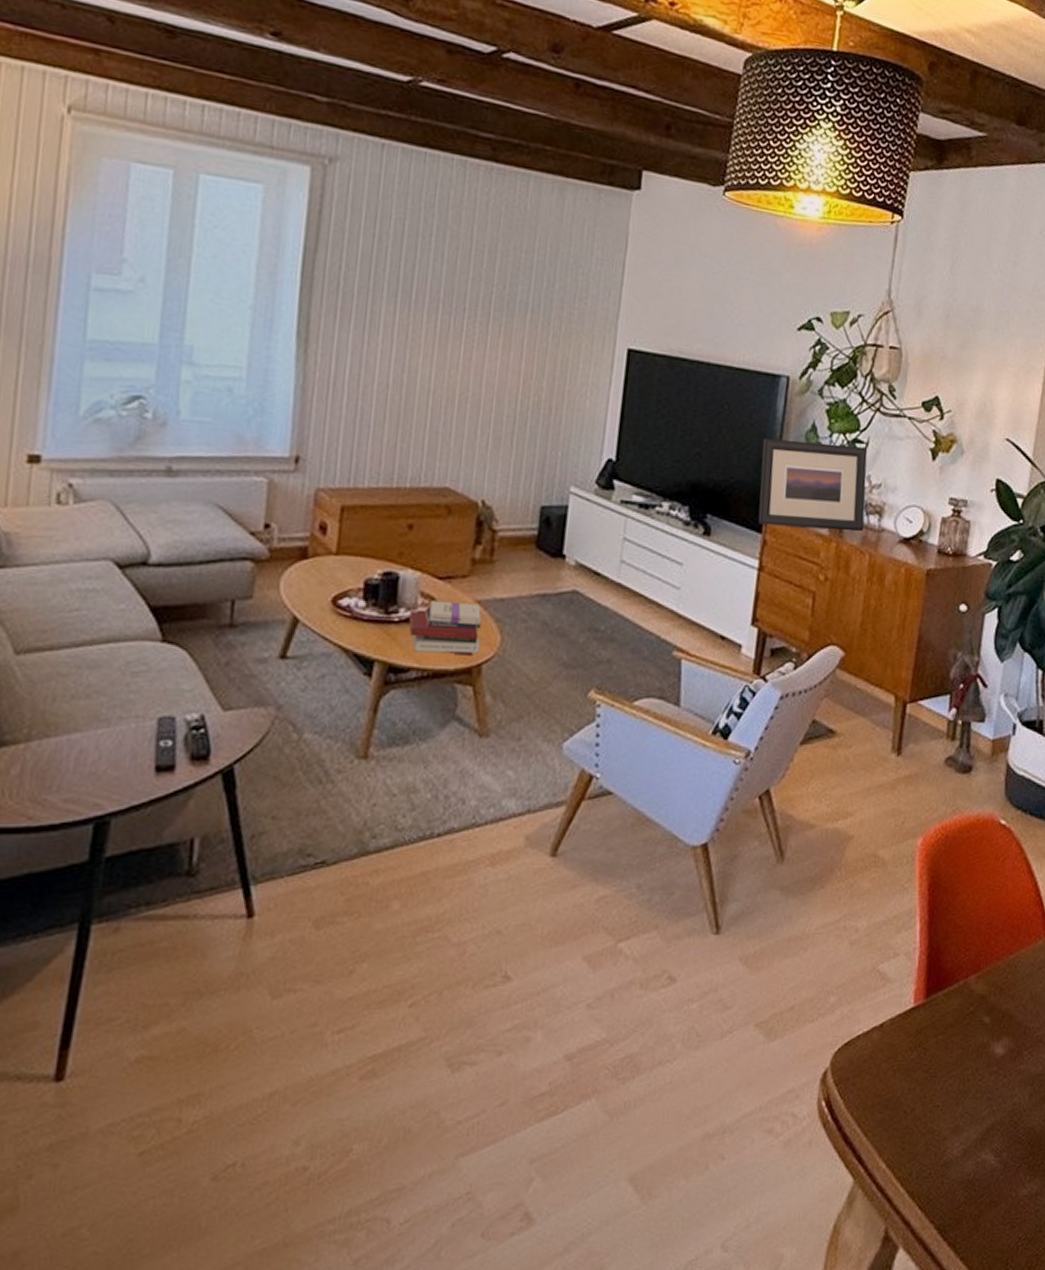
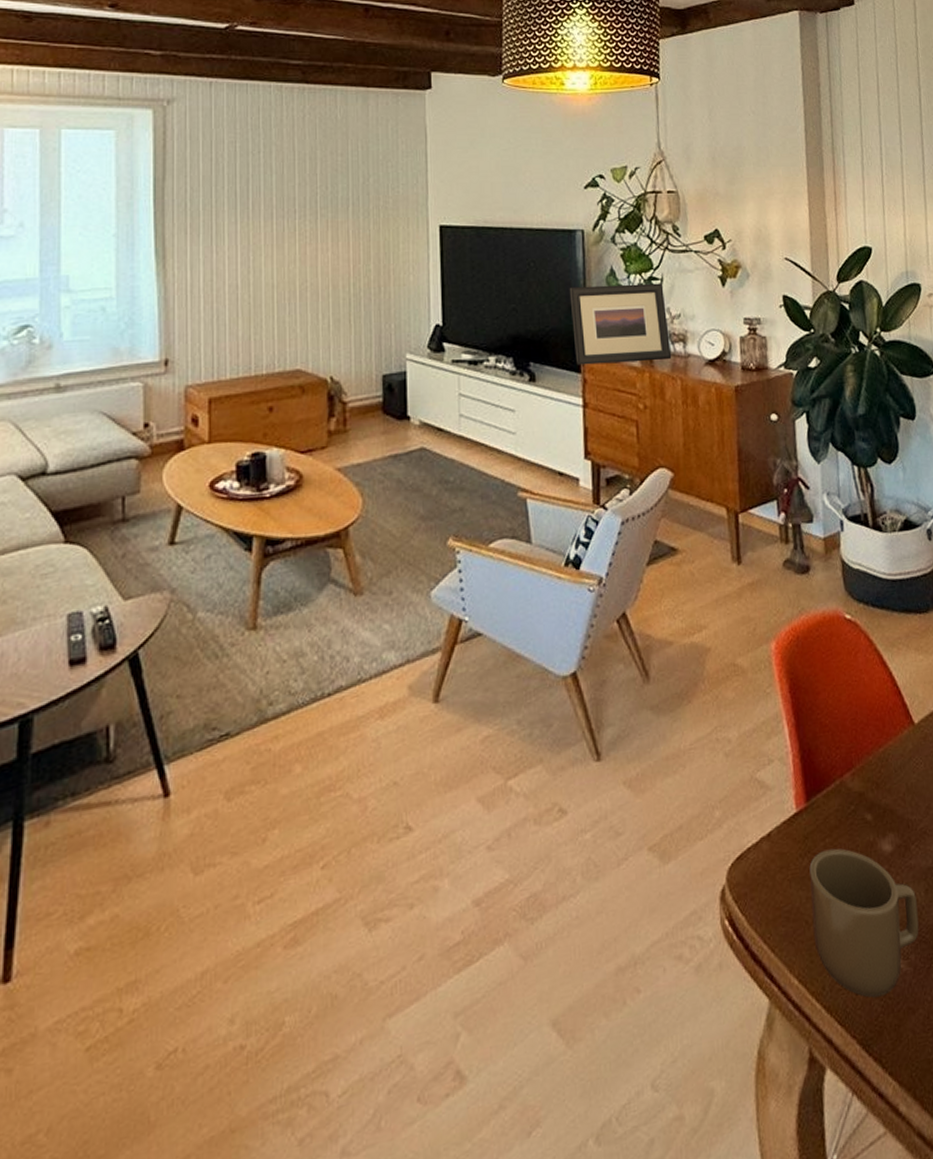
books: present [408,600,482,656] -> none [278,472,344,523]
mug: none [909,1045,1020,1189] -> present [809,848,919,998]

